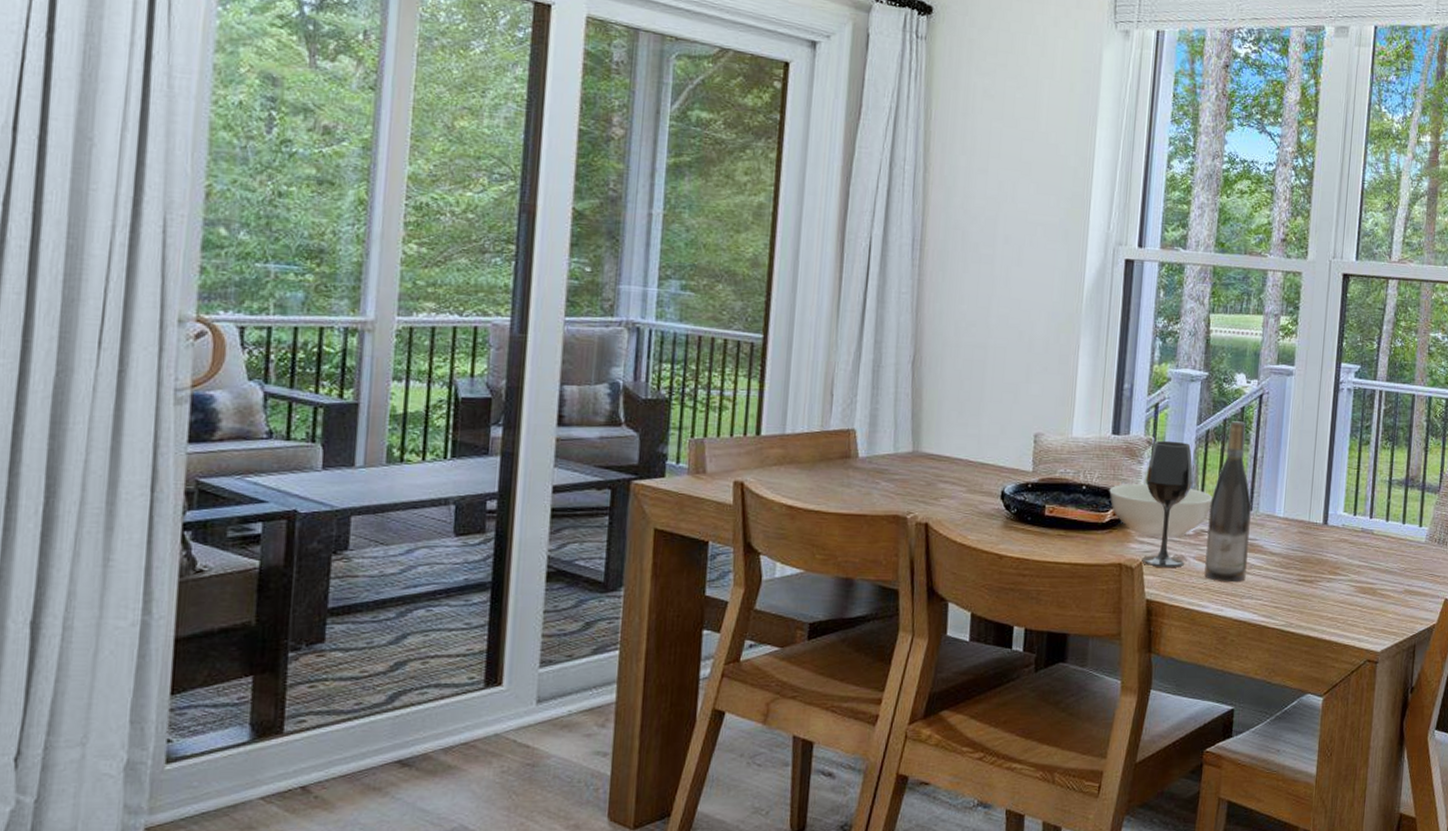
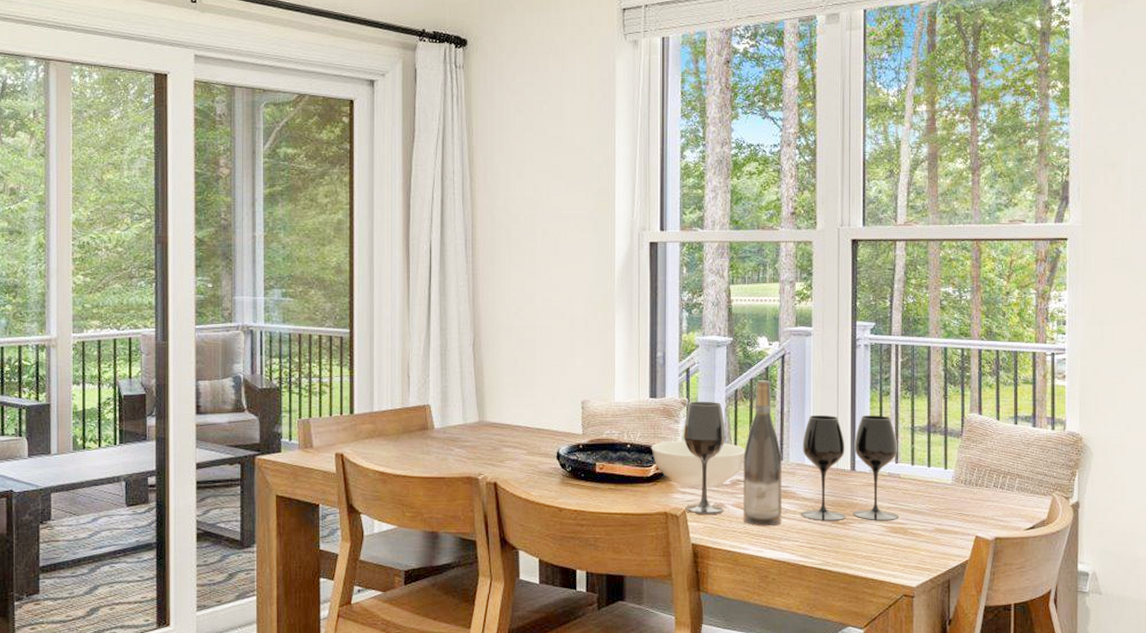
wine glass: none [1267,462,1373,580] -> present [801,414,898,521]

